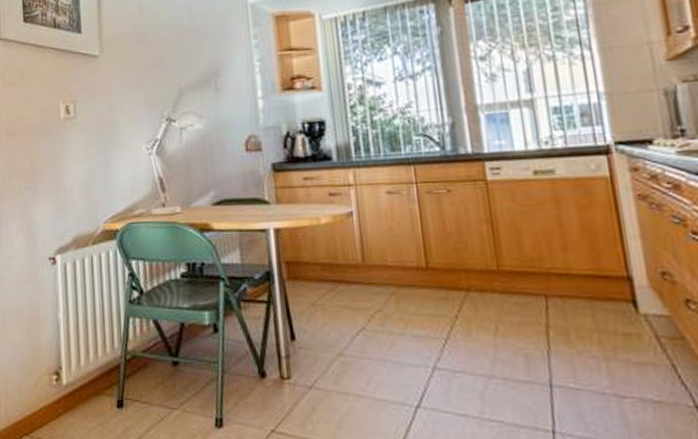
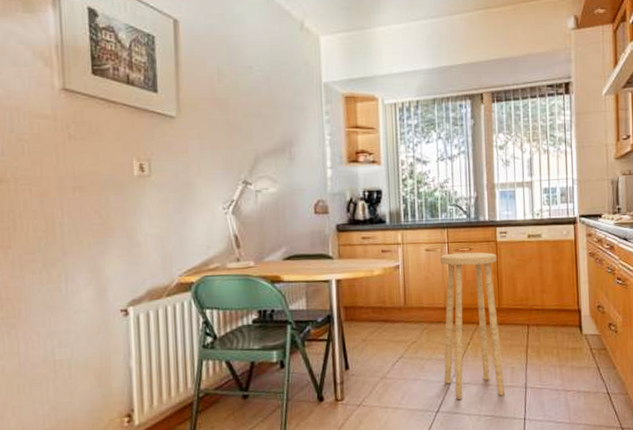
stool: none [406,194,517,393] -> present [439,252,504,399]

